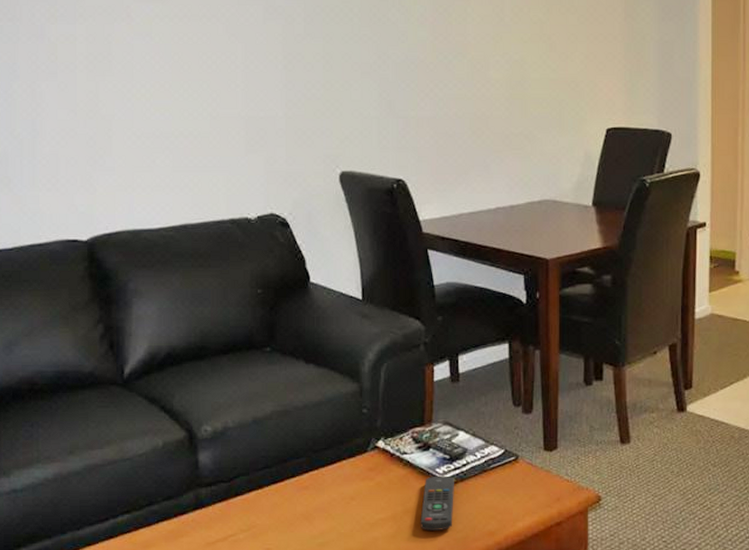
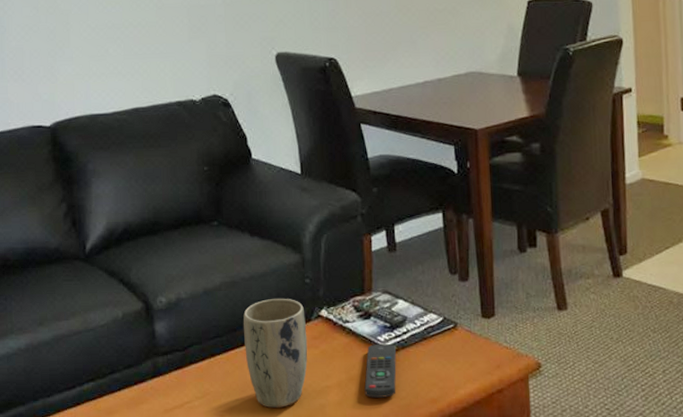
plant pot: none [294,428,362,542] -> present [243,298,308,409]

